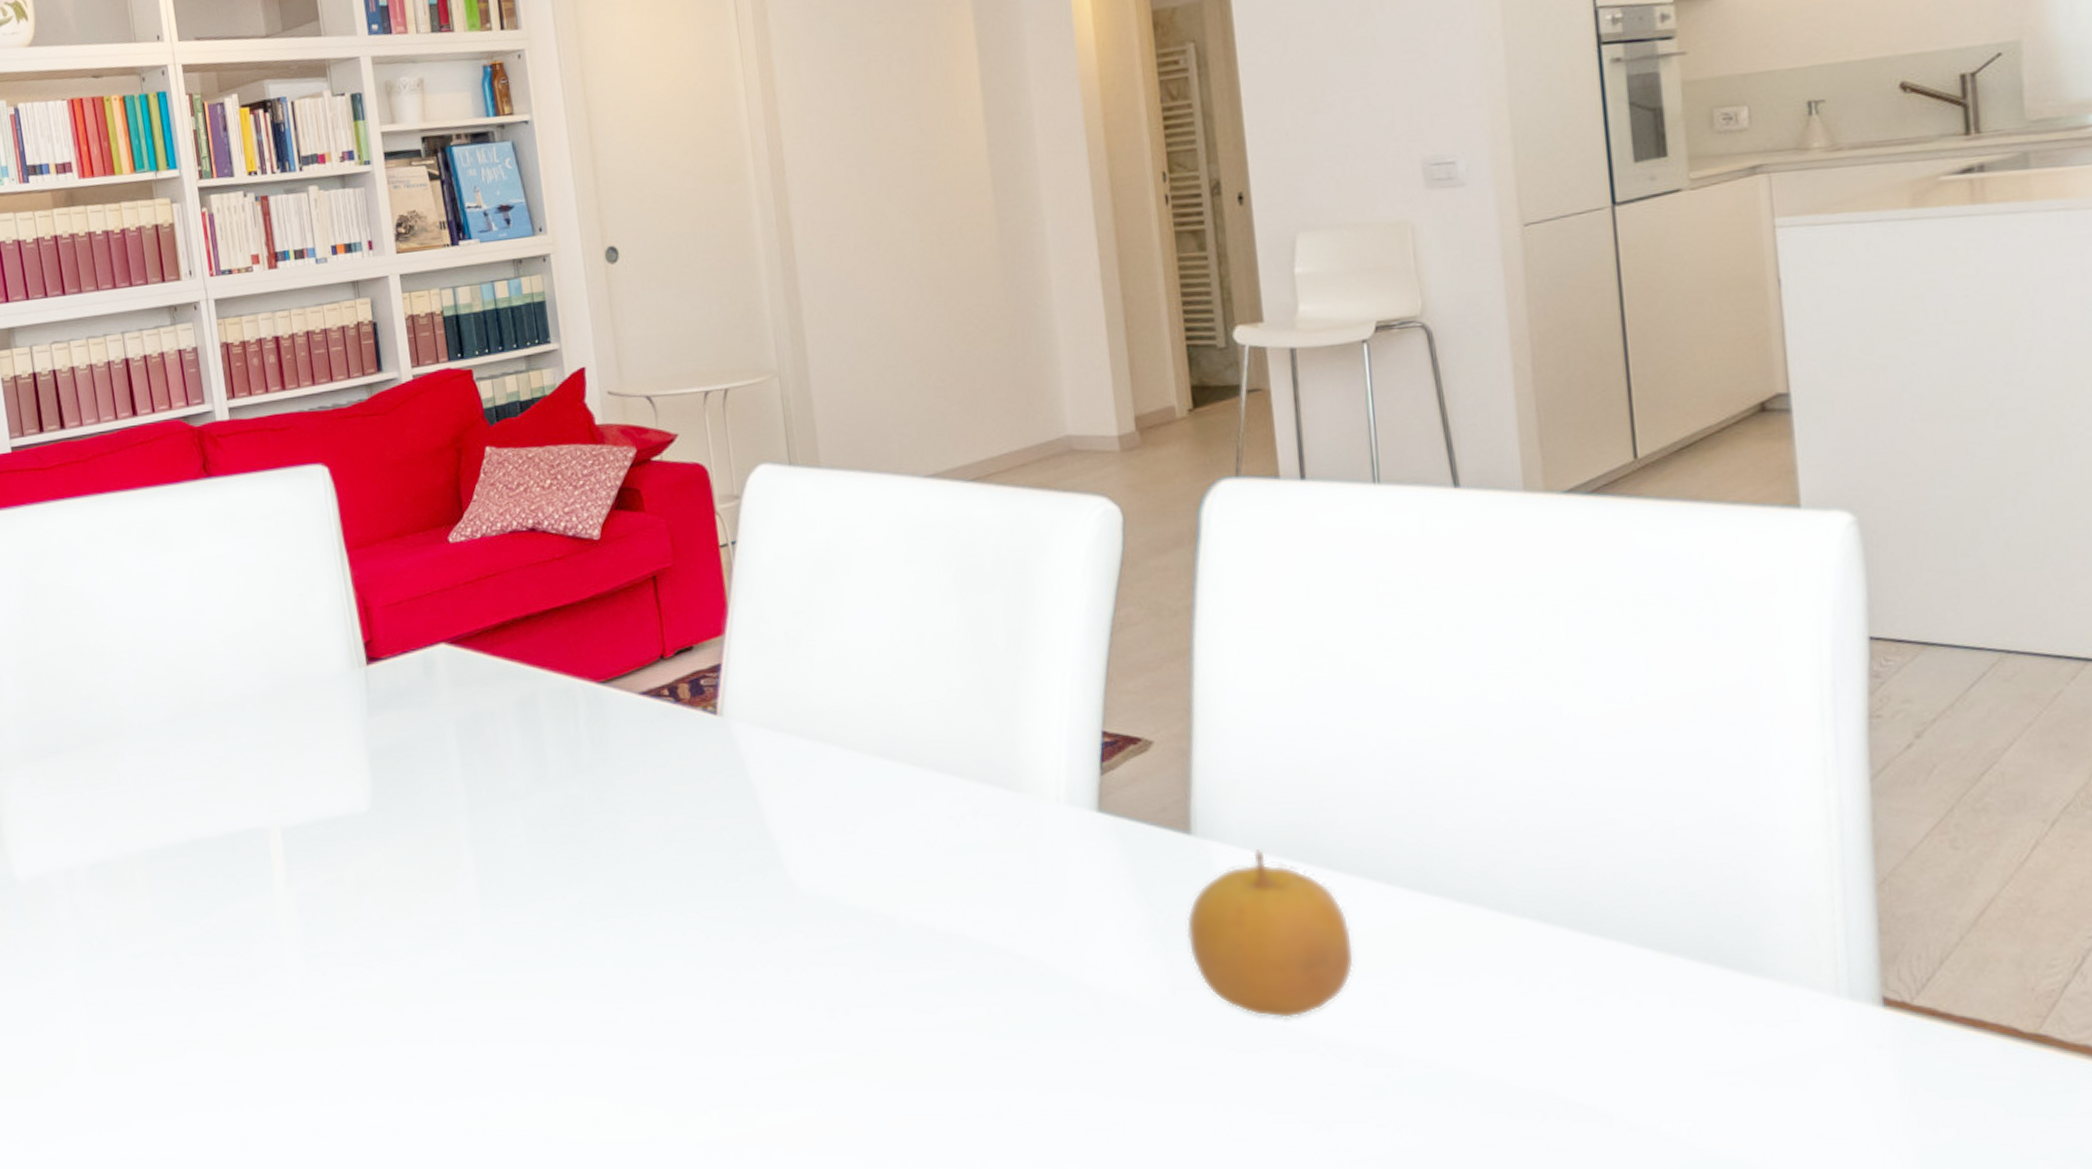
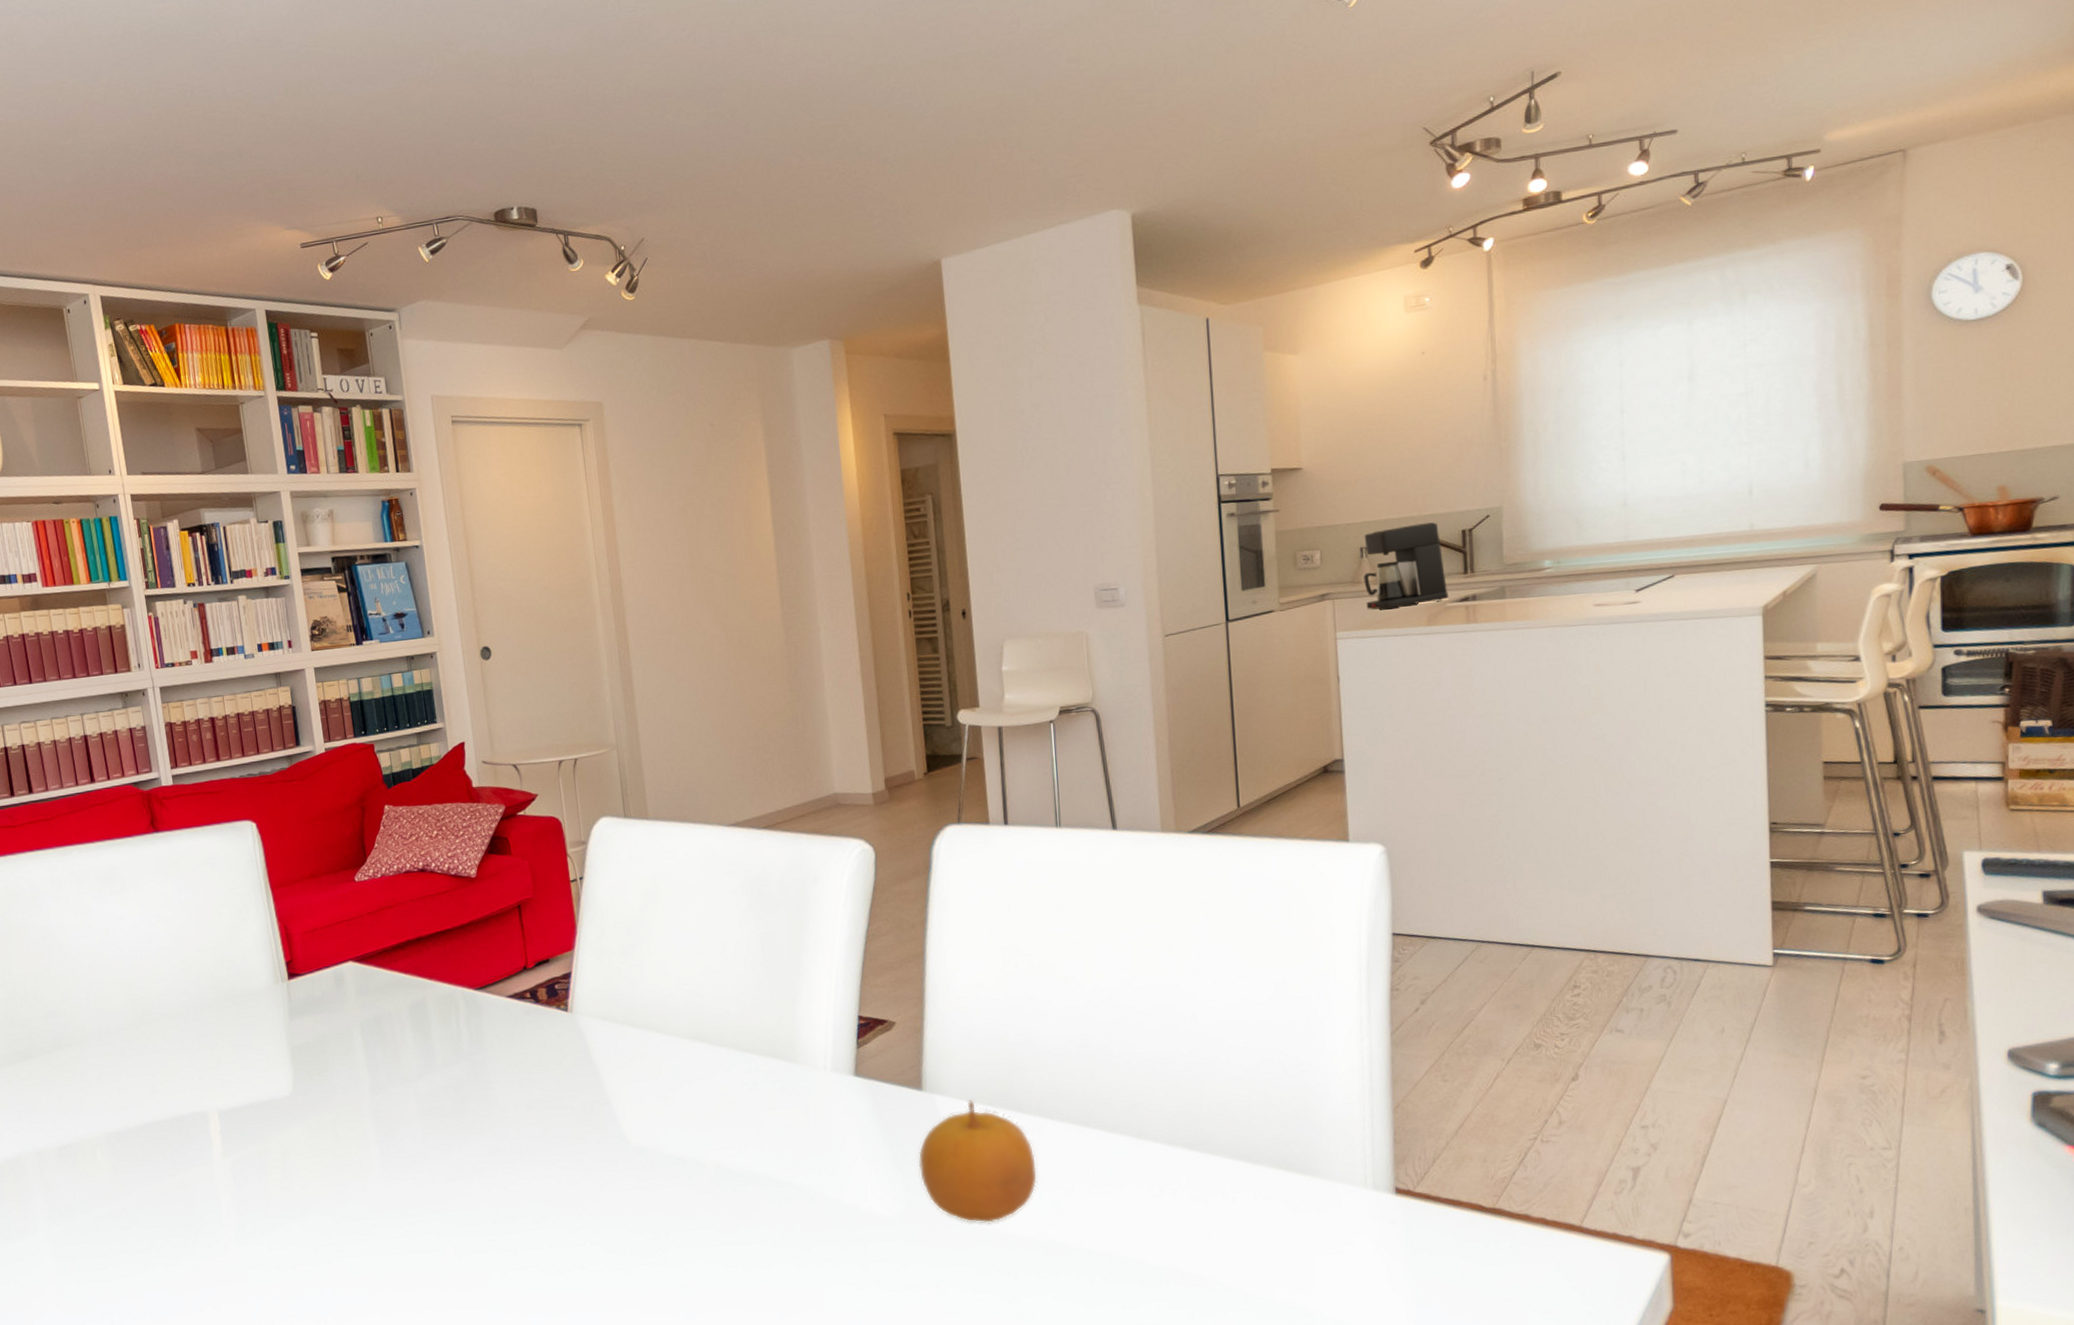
coffee maker: none [1812,64,1943,187] -> present [1363,522,1449,610]

